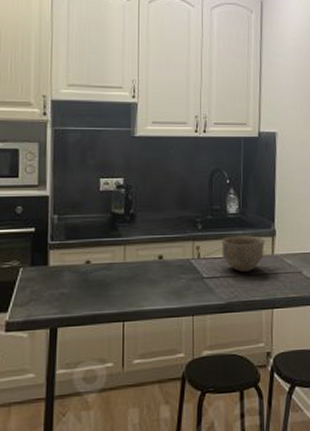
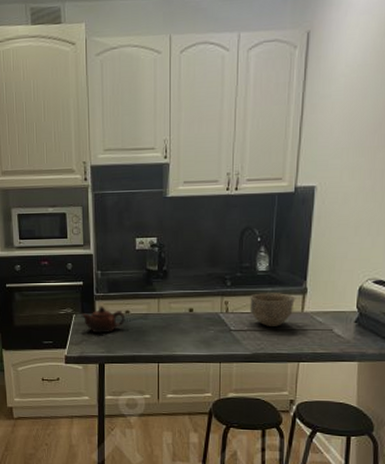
teapot: none [30,256,86,290] -> present [81,306,126,334]

